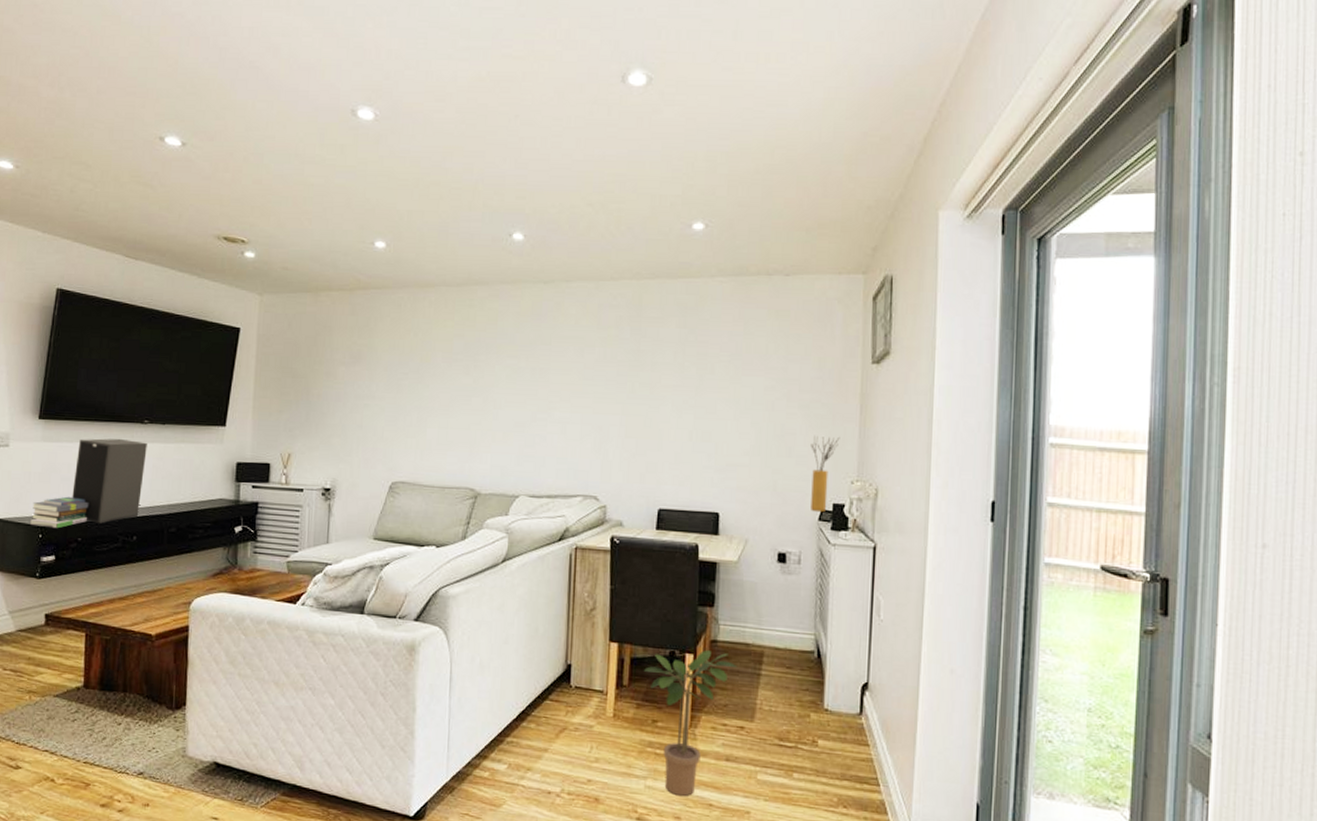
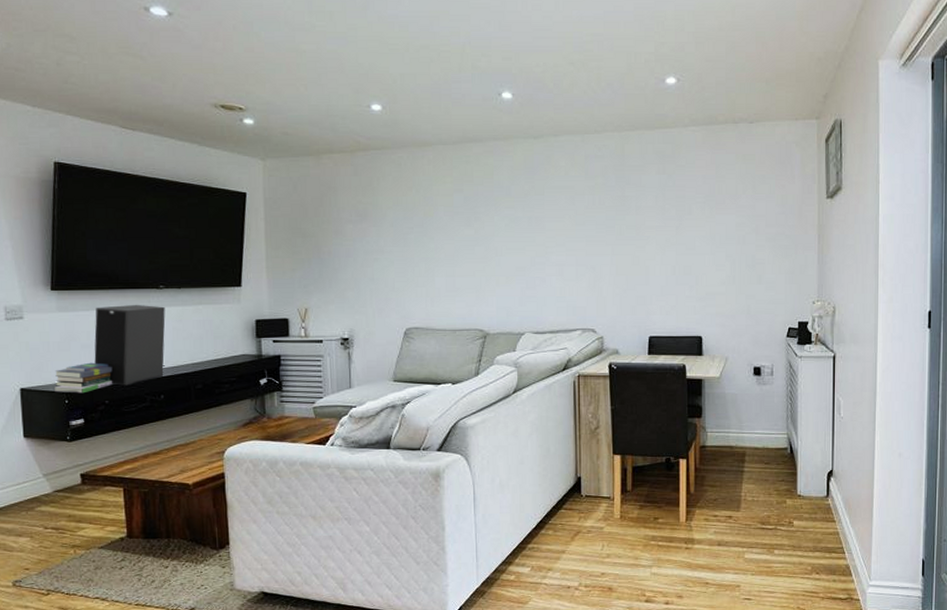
potted plant: present [643,649,738,797] -> none [643,454,724,579]
vase: present [810,435,840,513] -> none [777,263,802,330]

